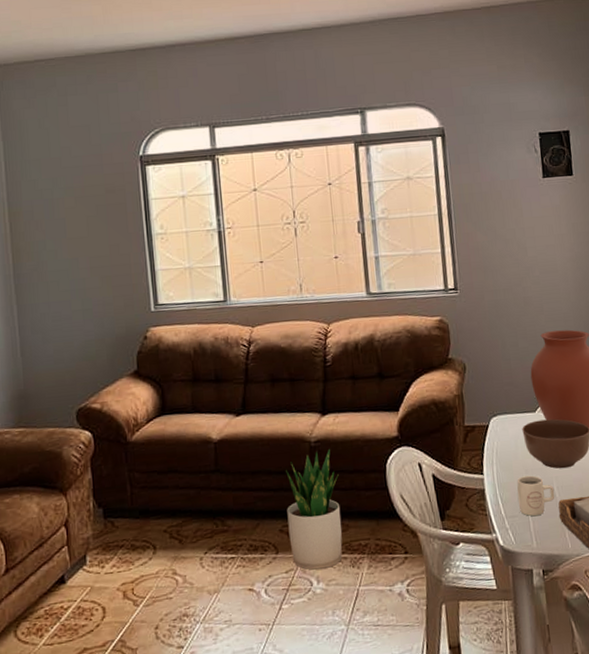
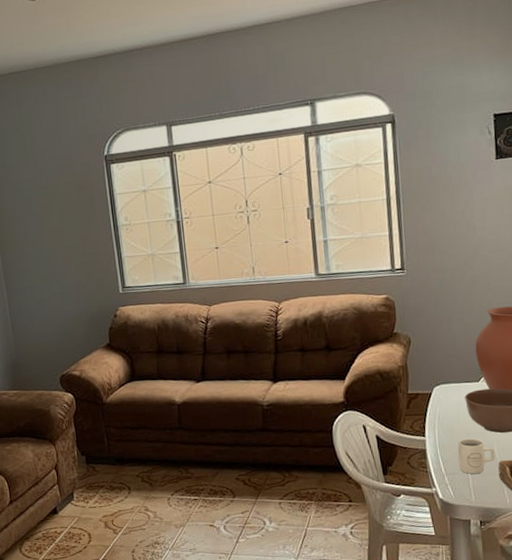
planter: present [286,449,343,570] -> none [241,412,292,512]

